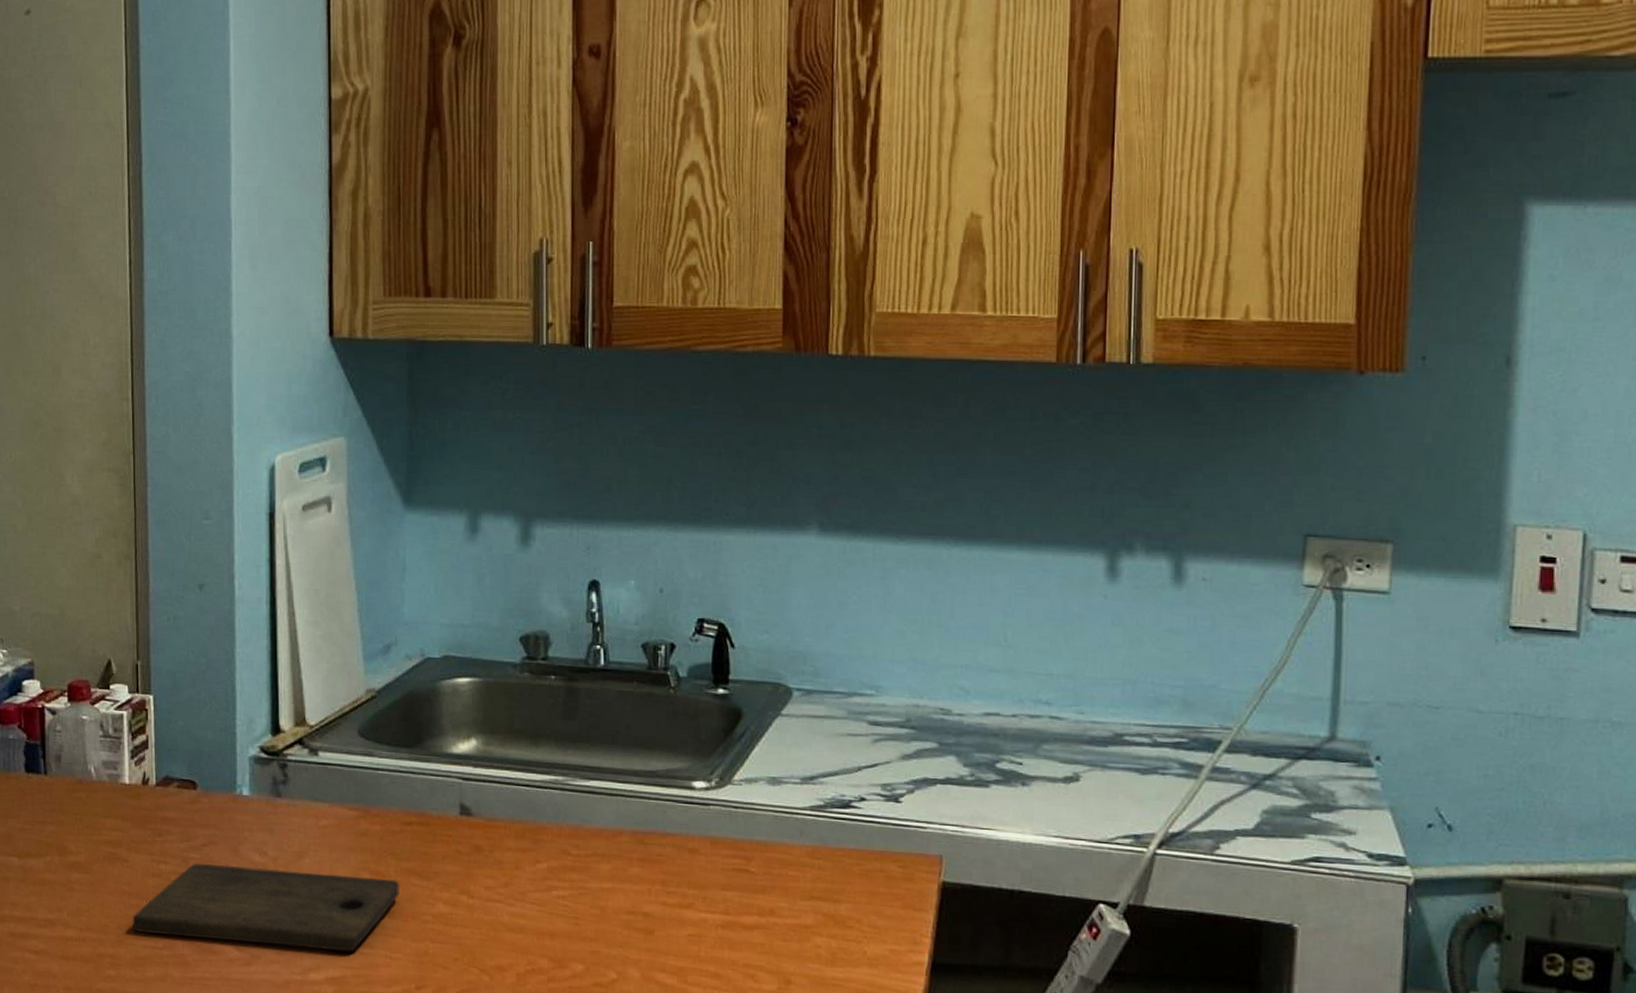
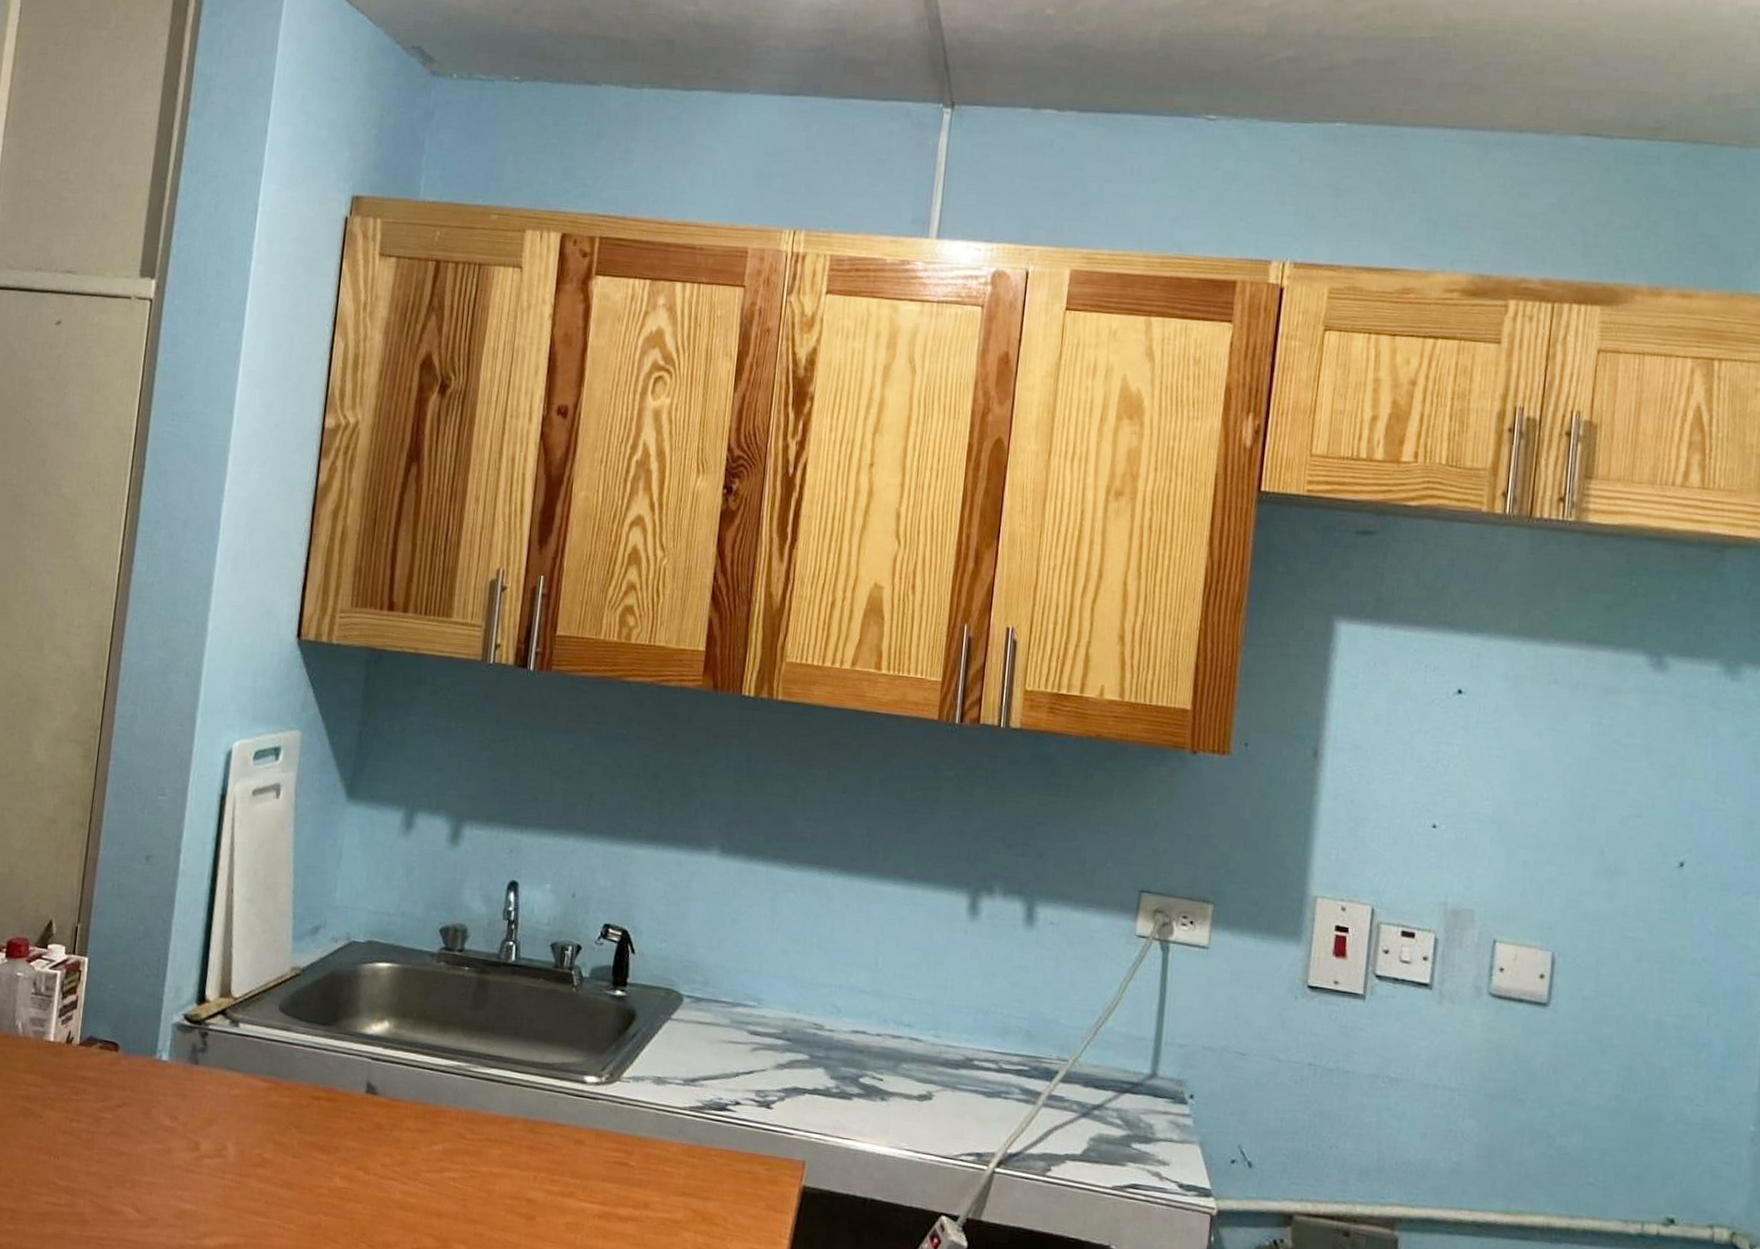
cutting board: present [132,863,399,952] -> none [37,1123,301,1220]

